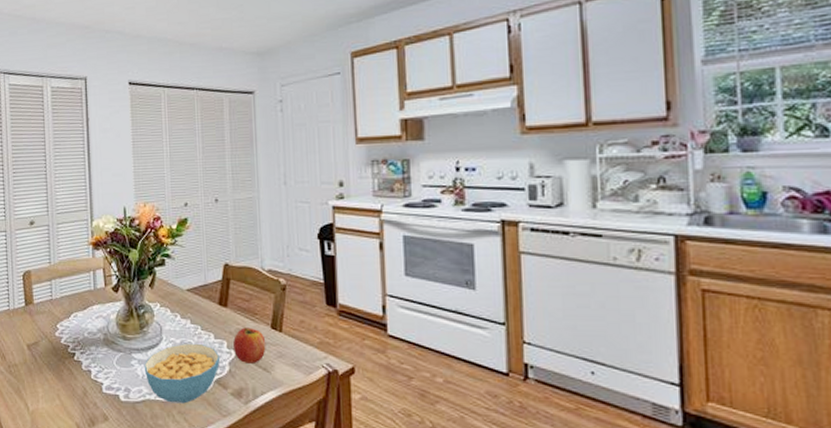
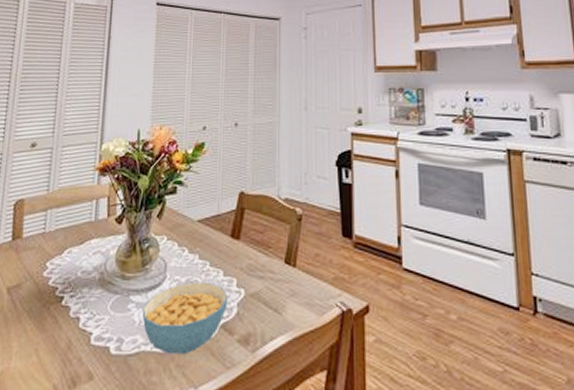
fruit: present [233,327,266,364] -> none [244,262,278,304]

